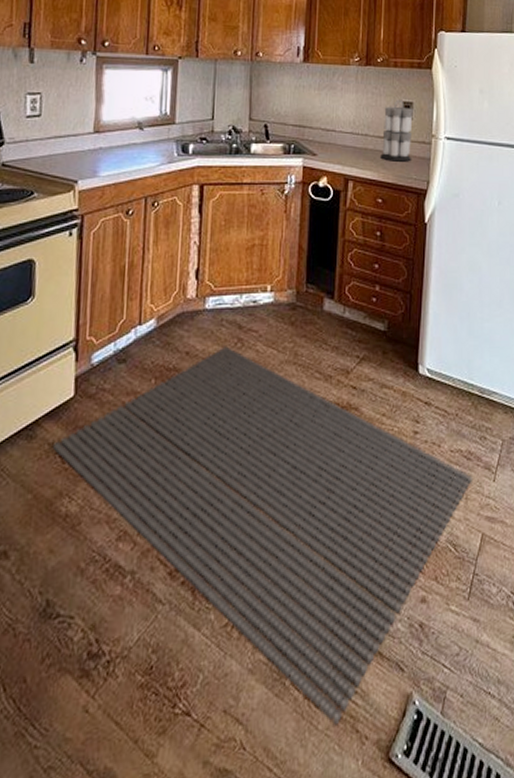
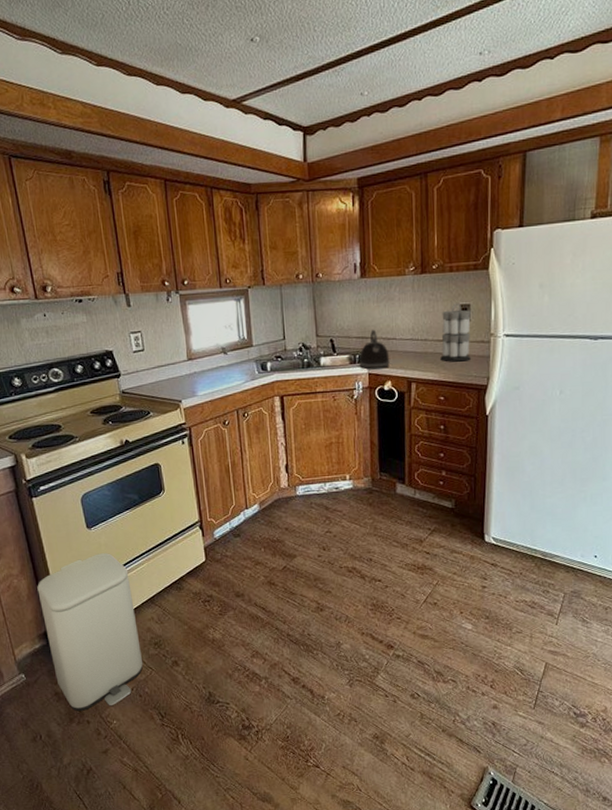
floor mat: present [52,346,472,726] -> none [195,523,536,782]
kettle: none [293,118,327,163] -> present [359,329,390,370]

